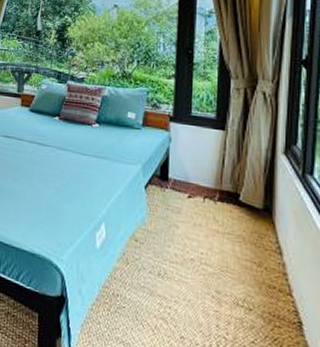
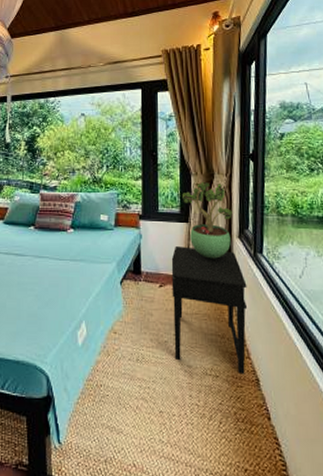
side table: none [201,155,292,314] -> present [171,246,248,375]
potted plant: none [220,86,278,175] -> present [183,181,232,259]

